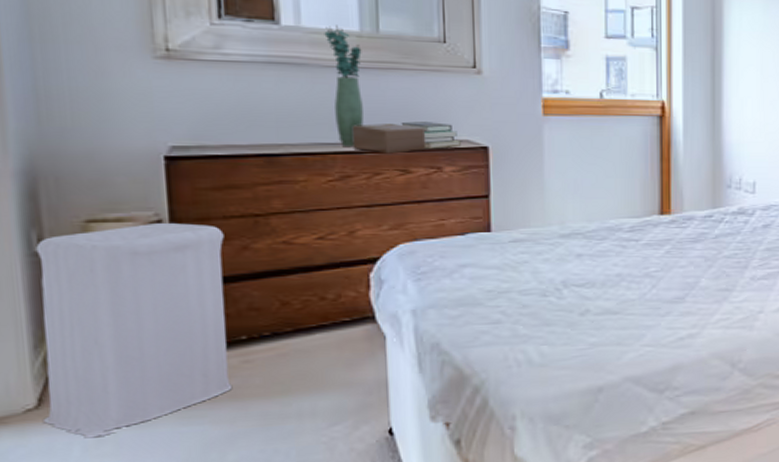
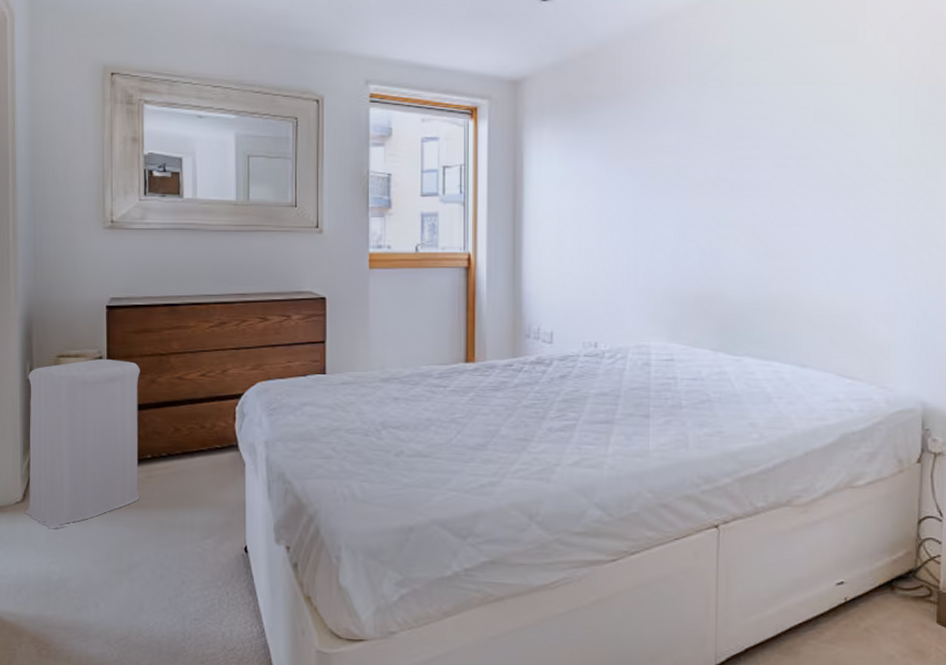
vase: present [324,25,364,148] -> none [212,196,237,298]
jewelry box: present [352,124,426,154] -> none [228,278,280,304]
books: present [401,121,461,149] -> none [262,276,305,299]

